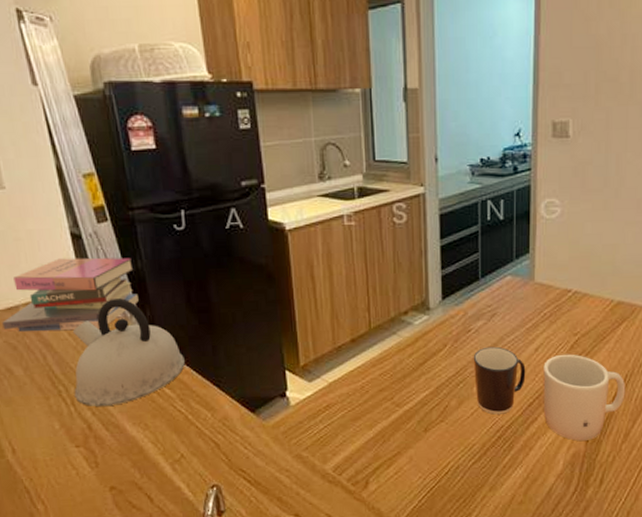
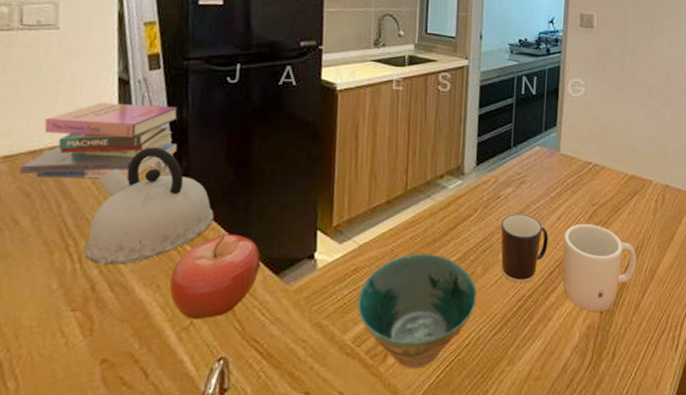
fruit: none [156,376,236,453] -> present [170,234,261,319]
bowl: none [333,388,453,495] -> present [357,253,477,369]

